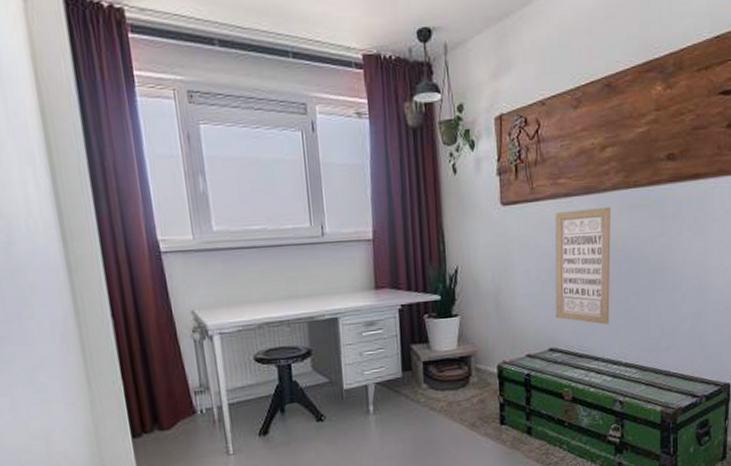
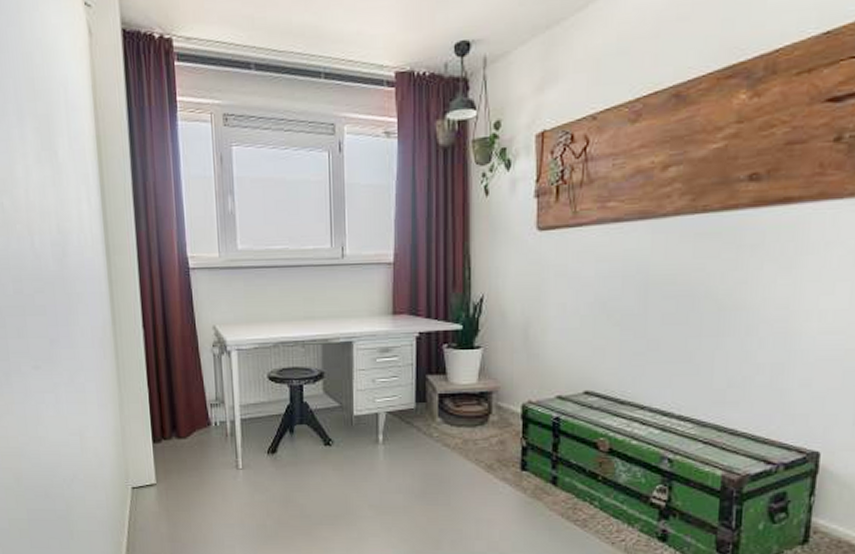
wall art: present [554,206,611,325] -> none [594,234,671,369]

